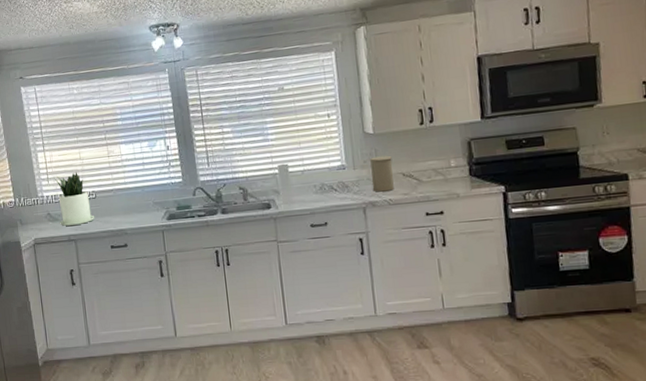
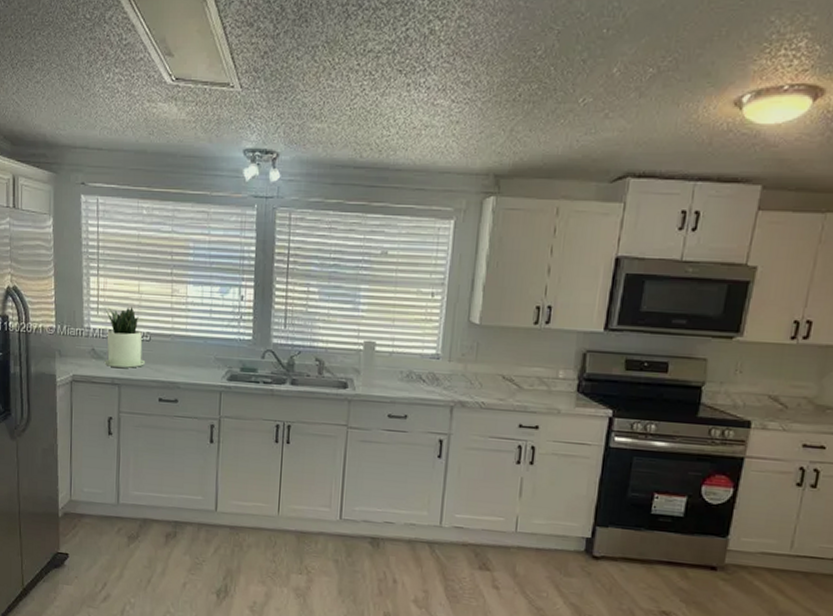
canister: present [370,155,394,192] -> none [465,351,495,393]

